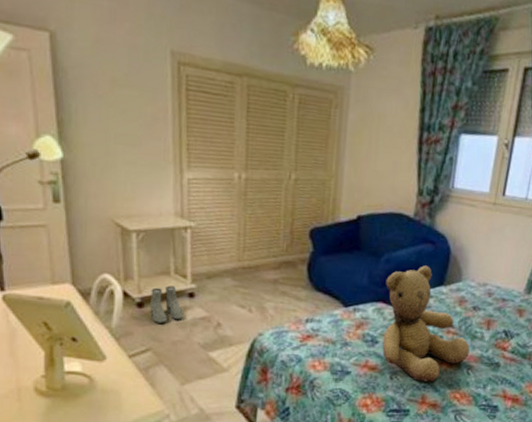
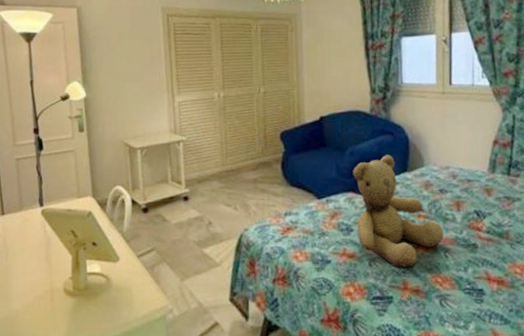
boots: present [149,285,183,324] -> none [152,192,180,225]

